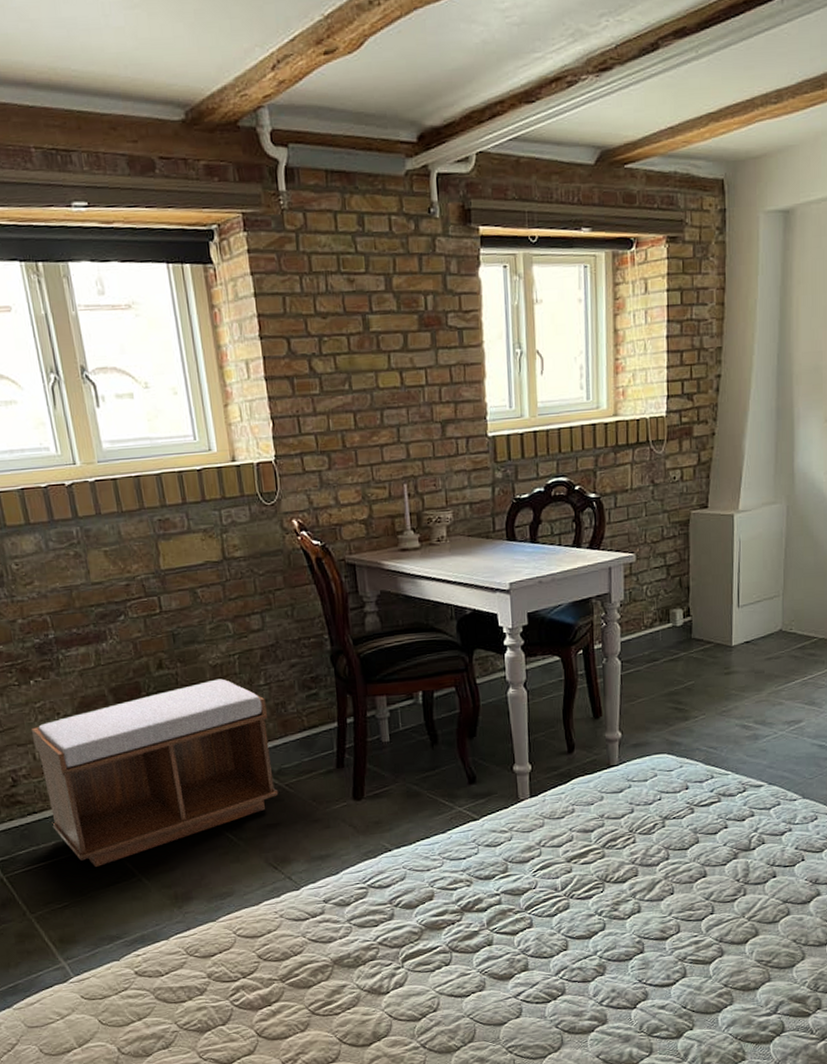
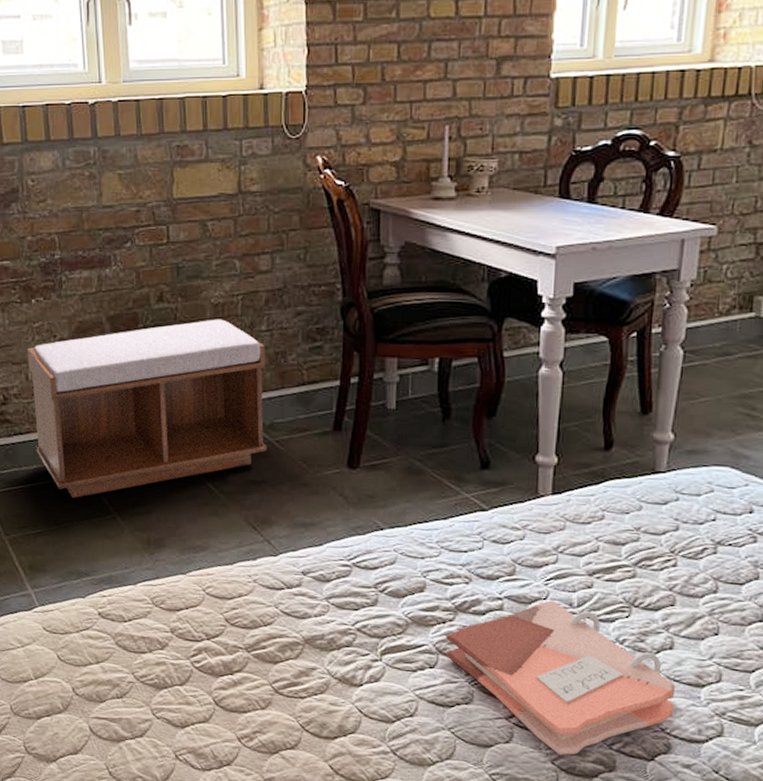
phonebook: none [455,888,647,1020] -> present [445,600,676,756]

